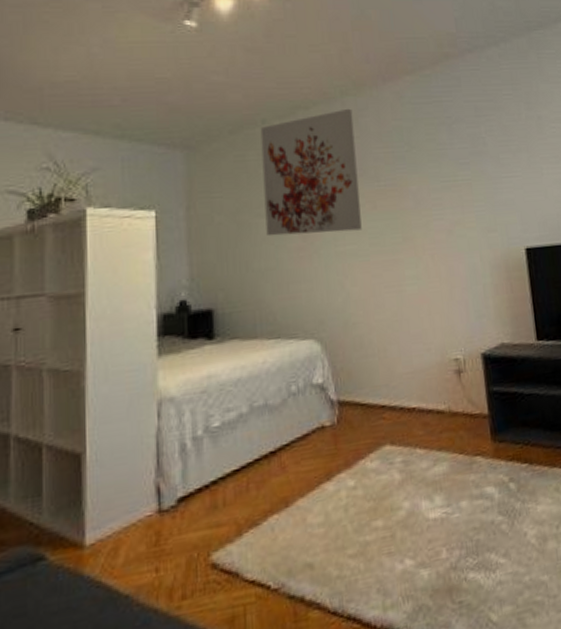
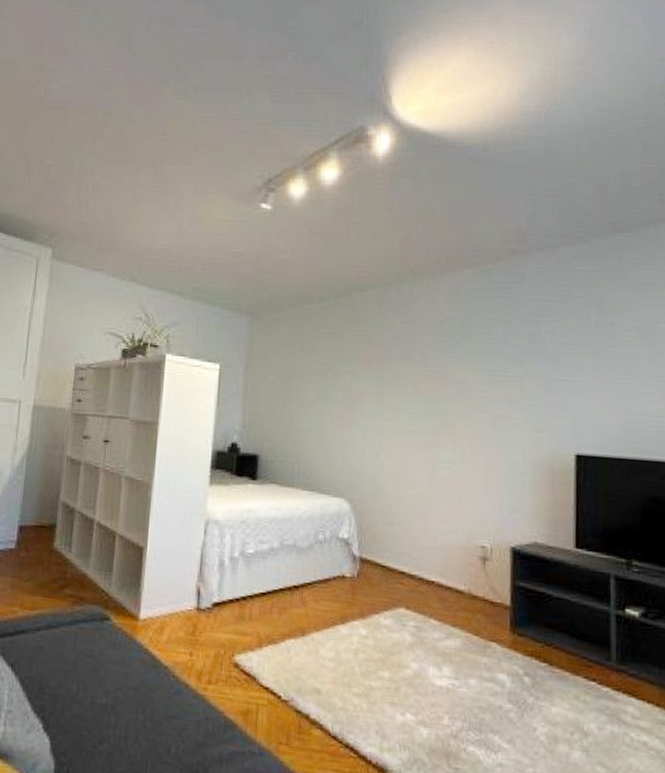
wall art: present [260,108,362,236] -> none [312,294,407,409]

